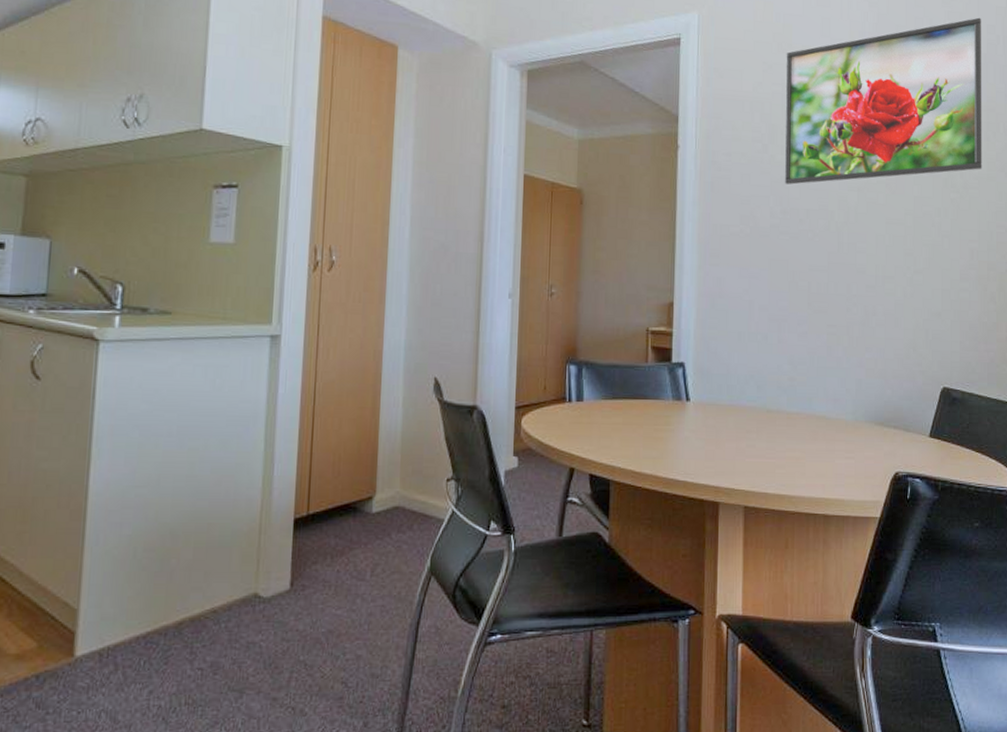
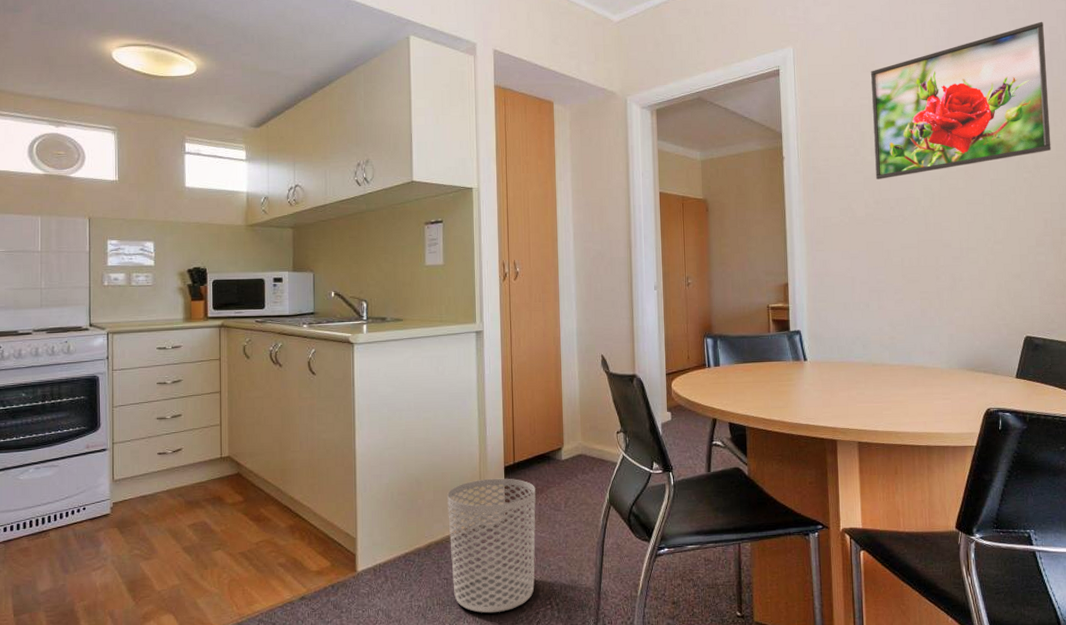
waste bin: none [210,534,334,718] -> present [447,478,536,614]

